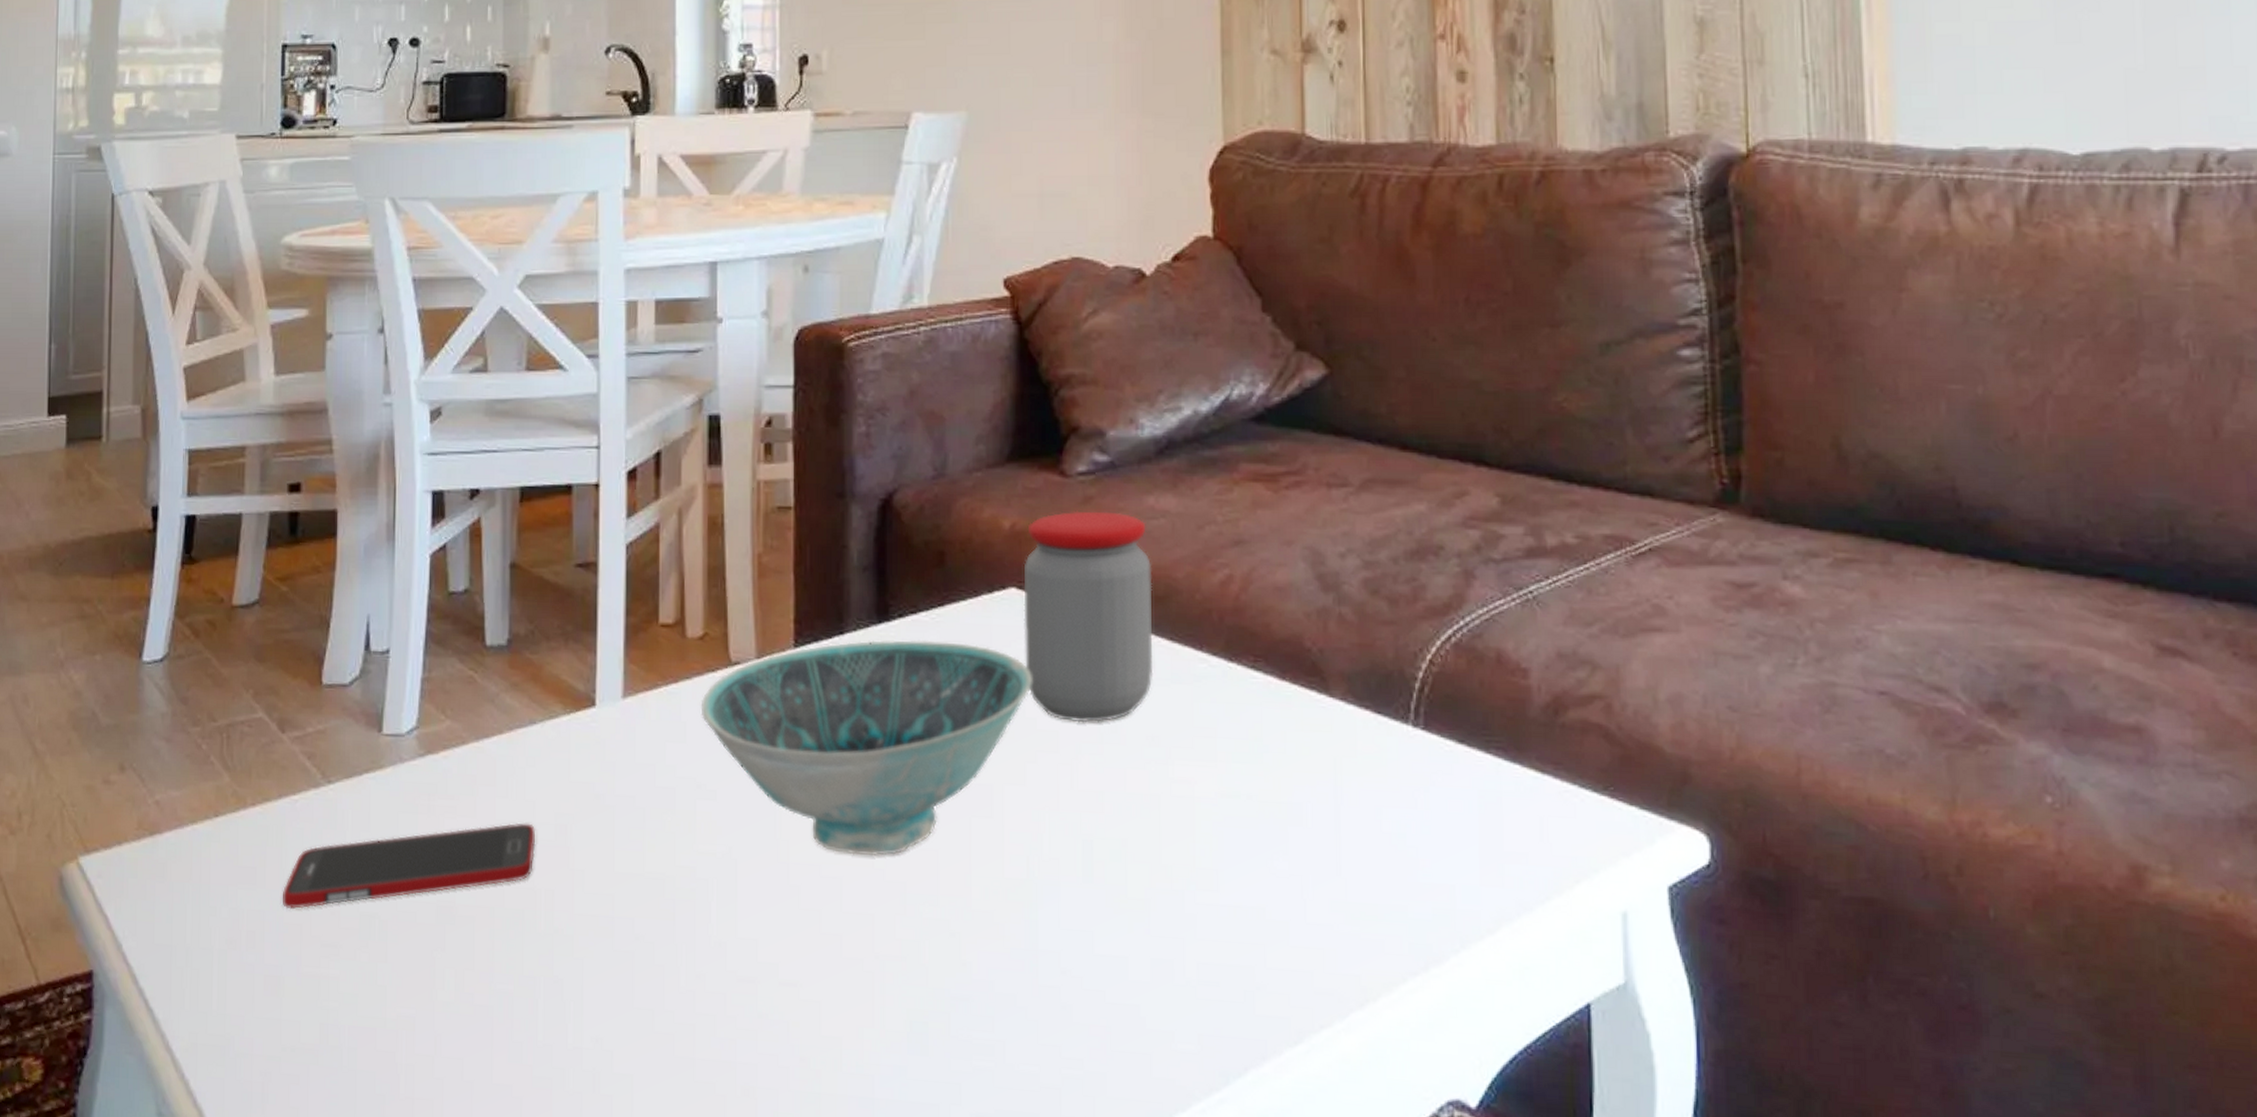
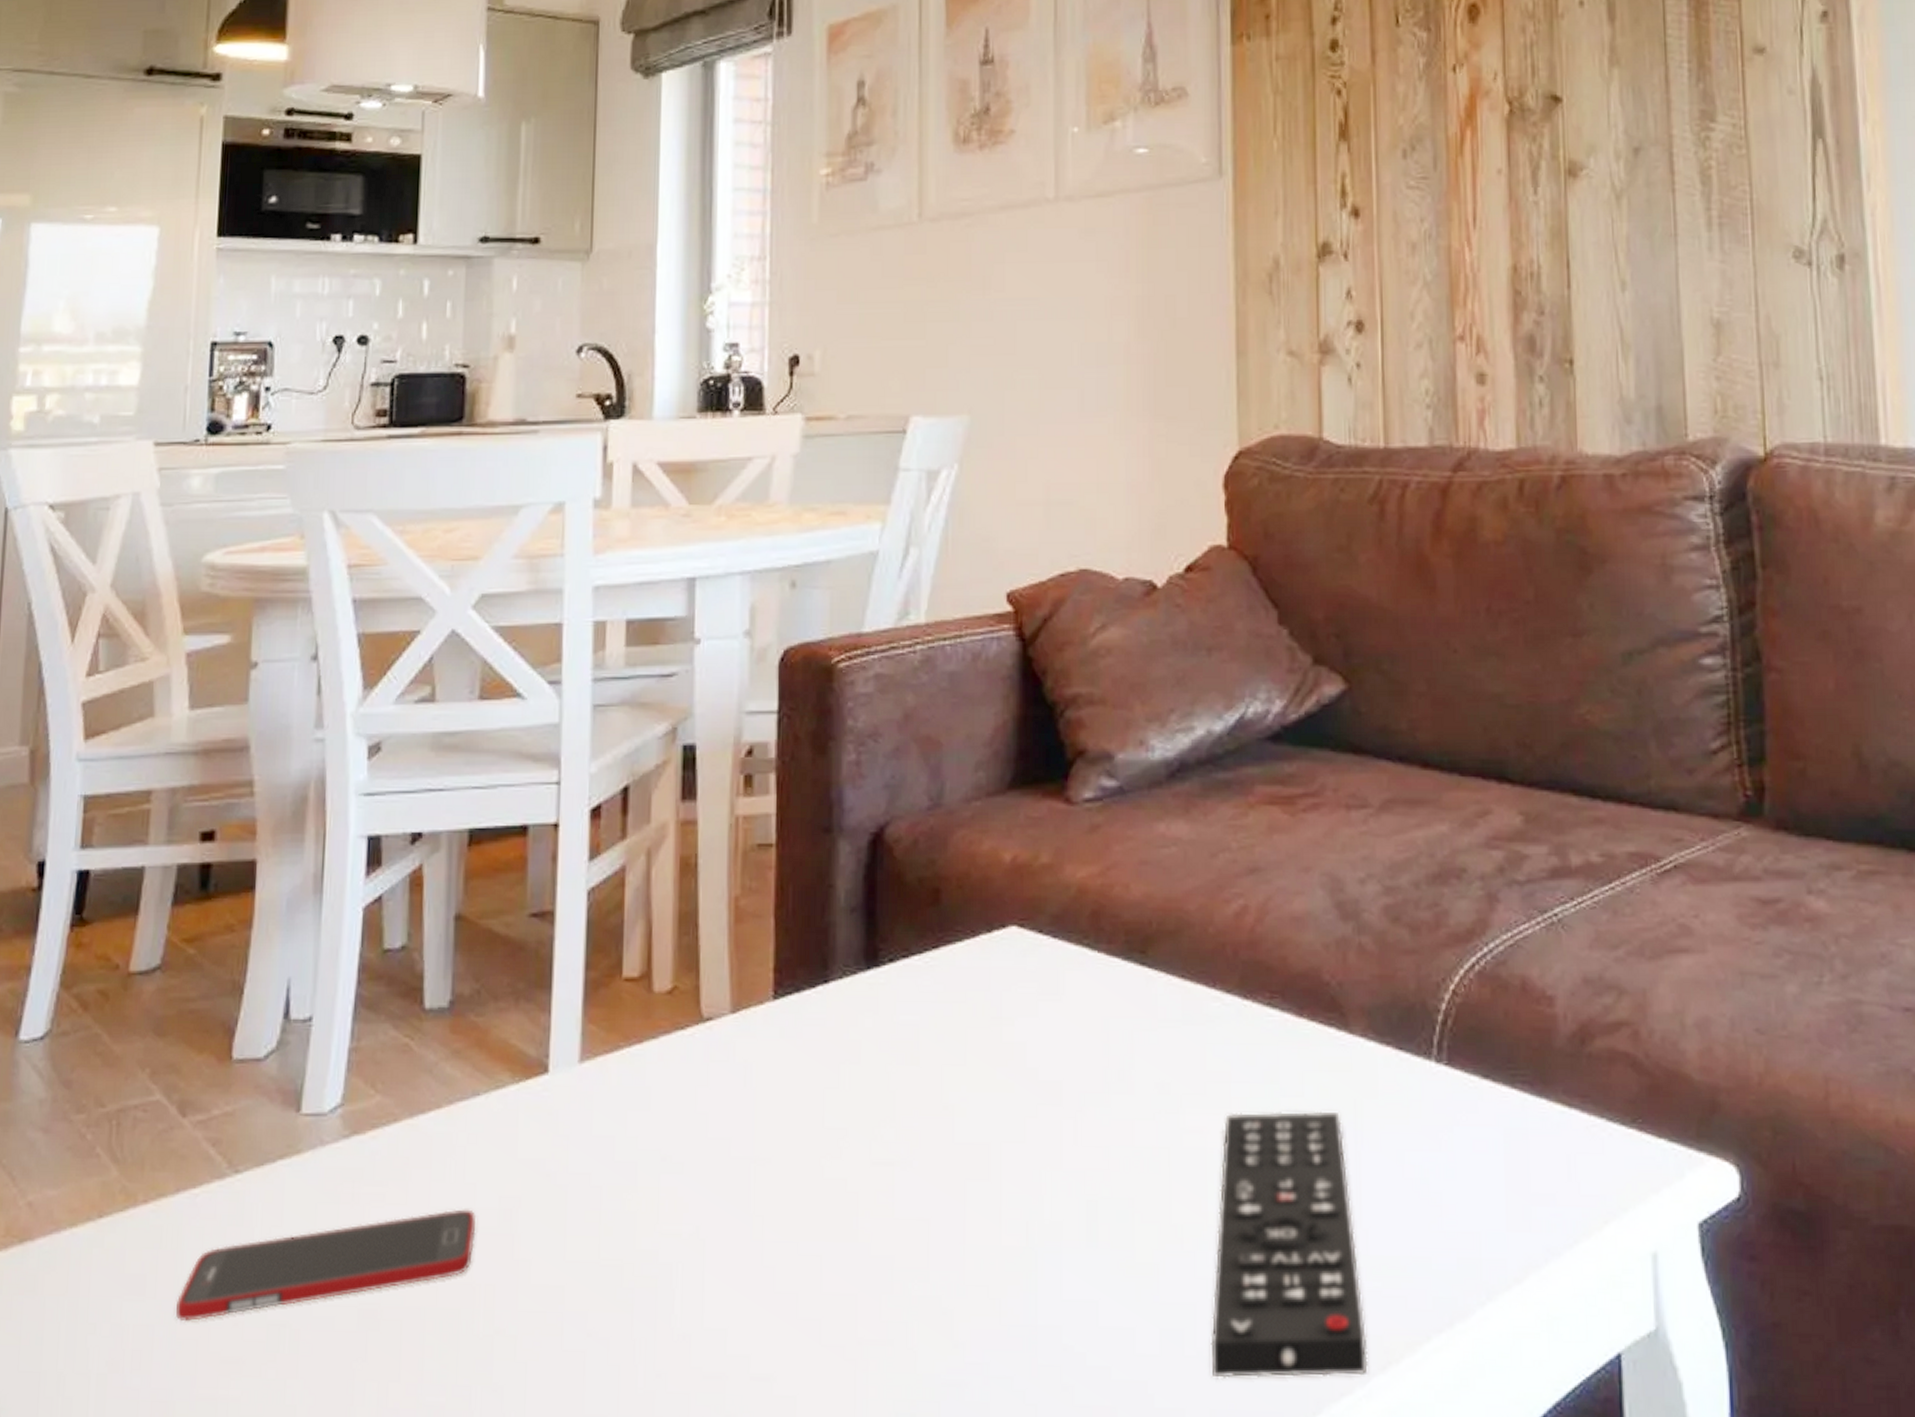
bowl: present [700,640,1032,856] -> none [667,987,1034,1229]
jar: present [1023,510,1154,723] -> none [1025,840,1164,1072]
remote control: none [1198,766,1347,1011] -> present [1210,1111,1368,1378]

